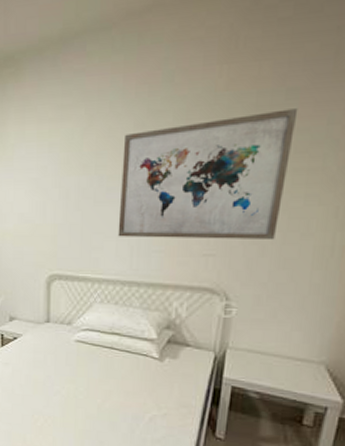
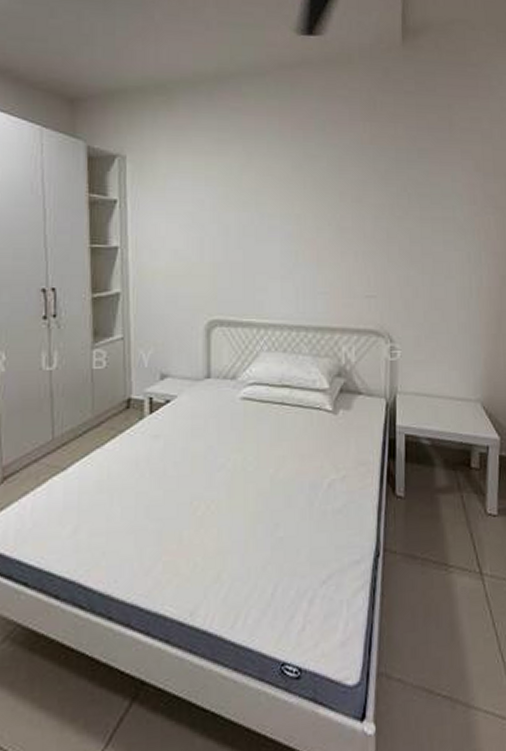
wall art: present [117,108,298,241] -> none [282,165,429,282]

